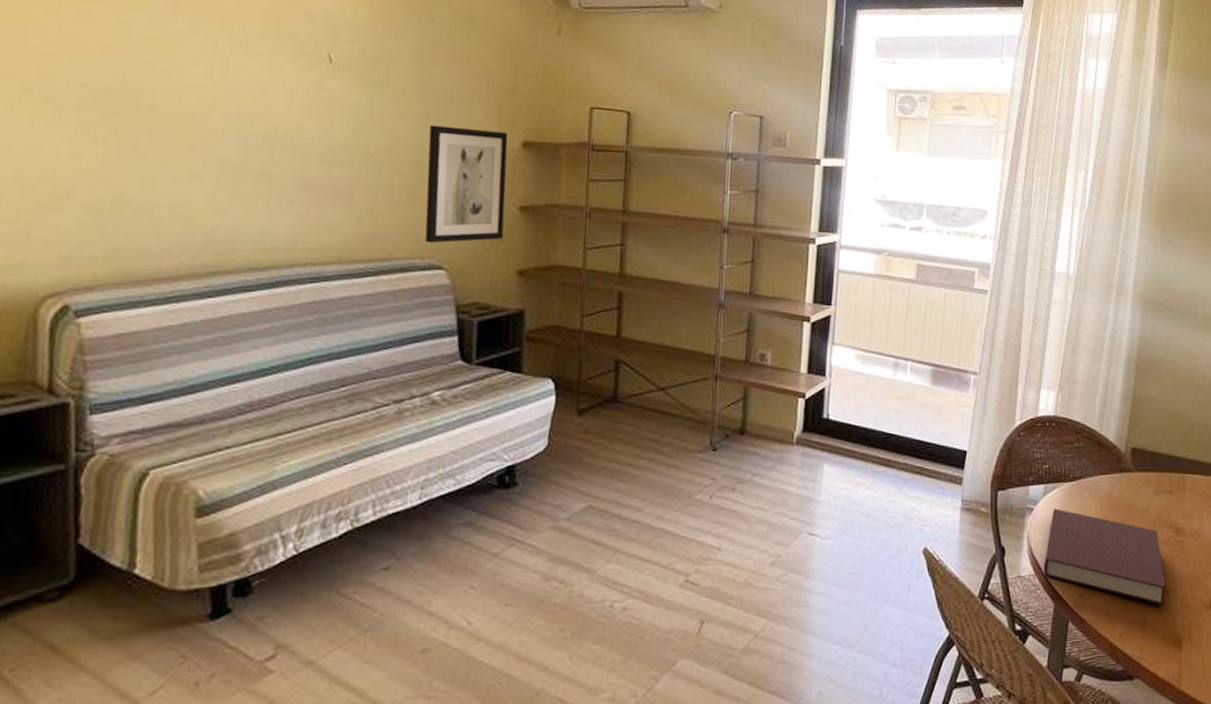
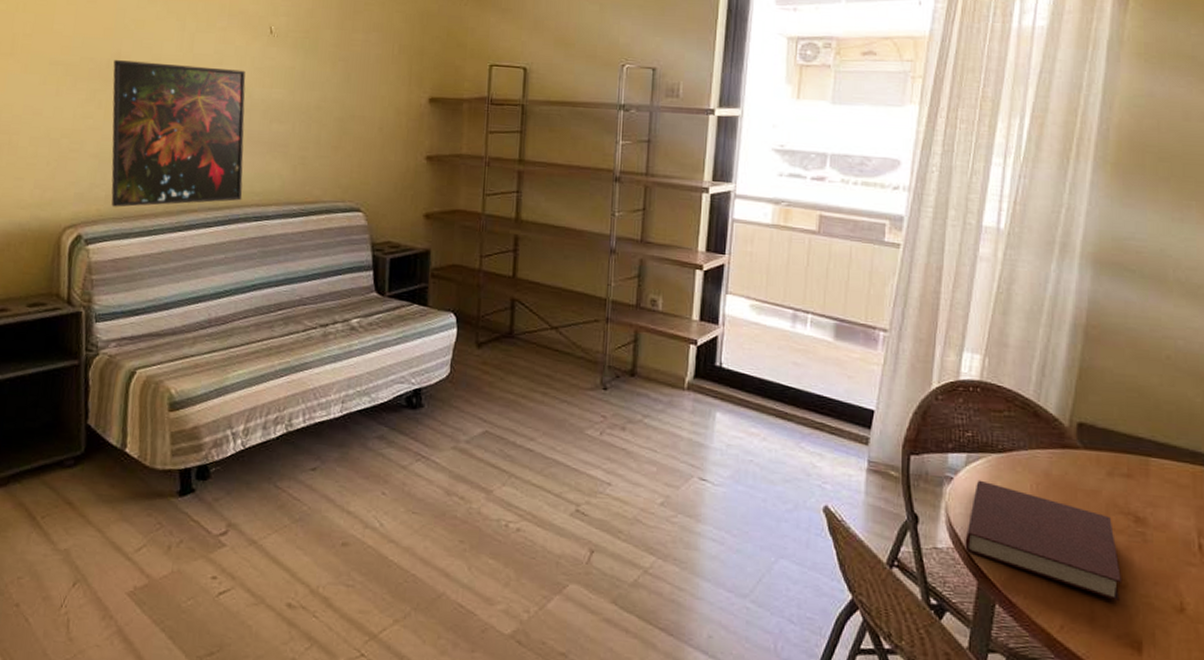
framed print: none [112,86,298,270] -> present [111,60,246,207]
wall art: present [425,125,508,243] -> none [346,84,417,189]

